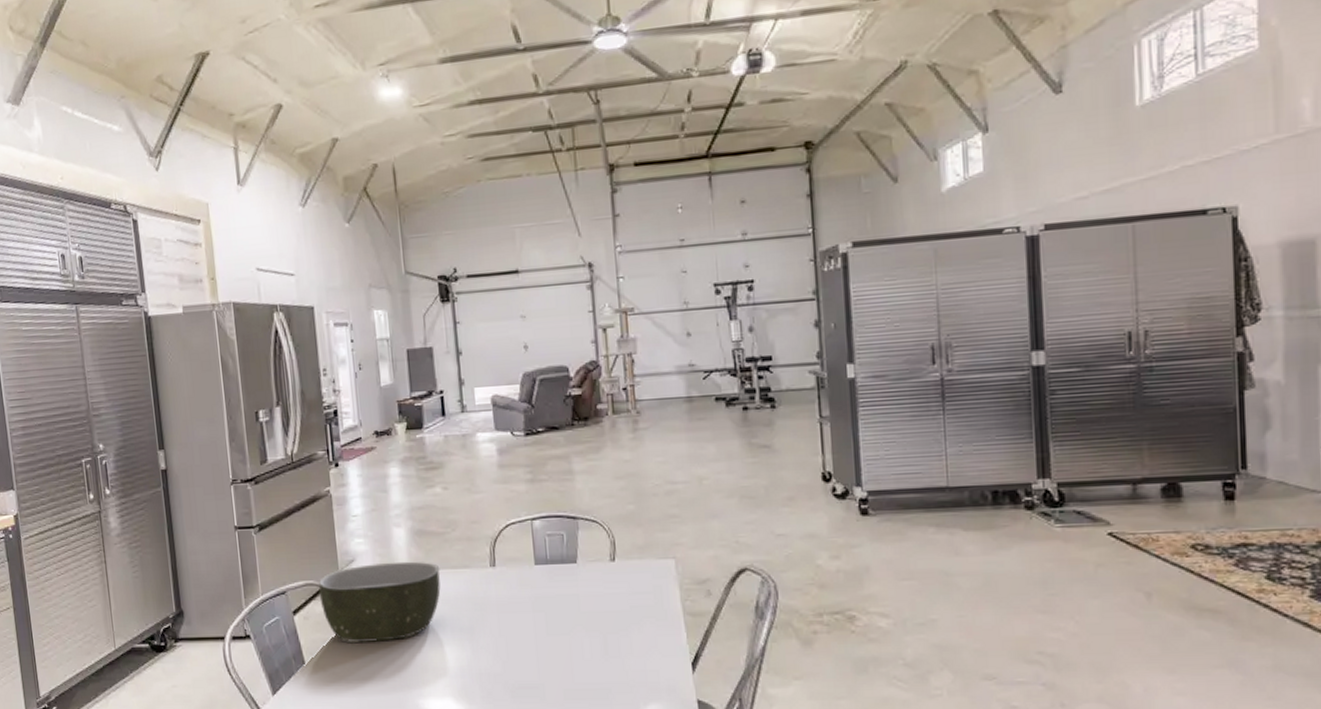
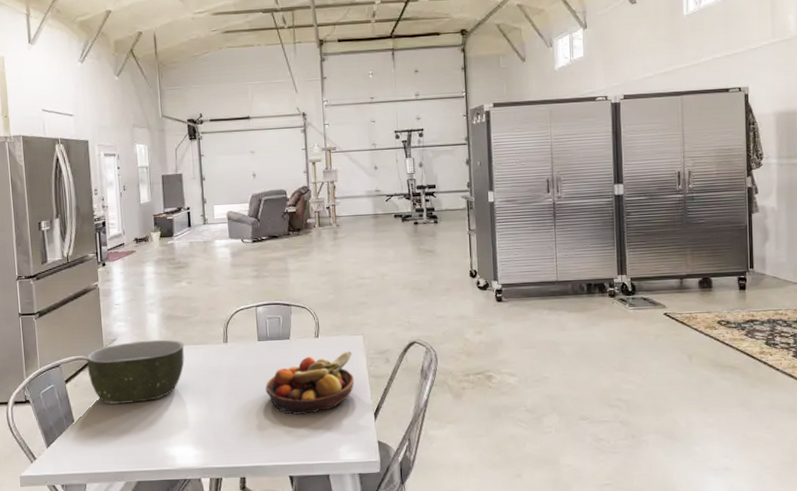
fruit bowl: none [545,580,664,662] -> present [265,352,354,415]

